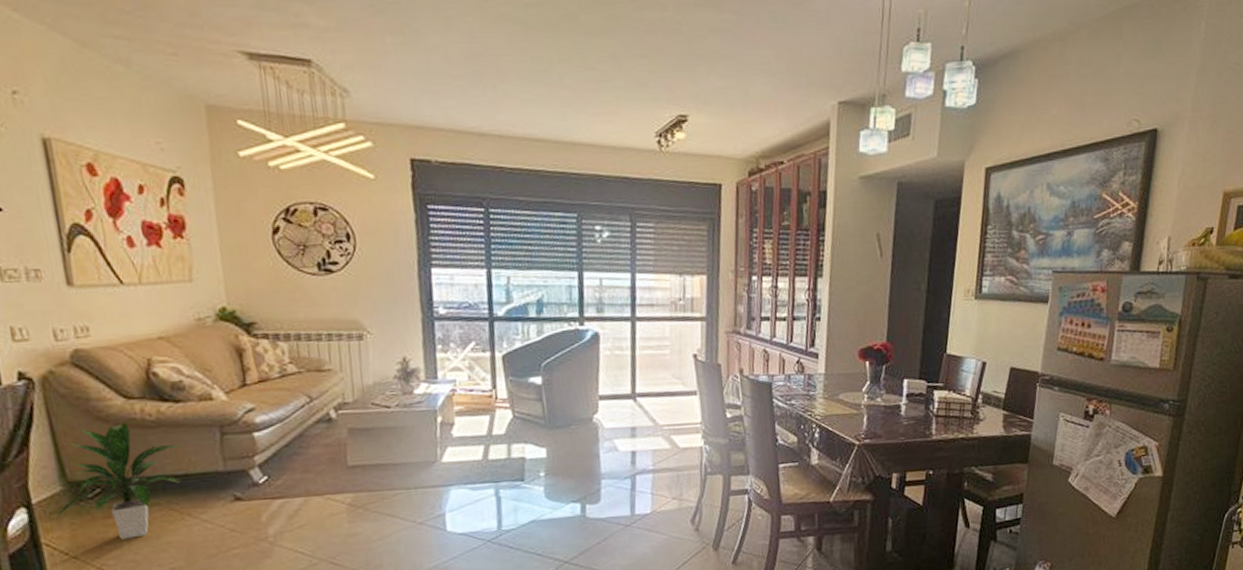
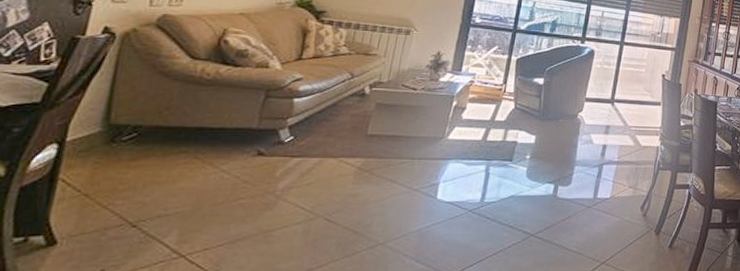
indoor plant: present [56,421,183,540] -> none [83,77,228,182]

